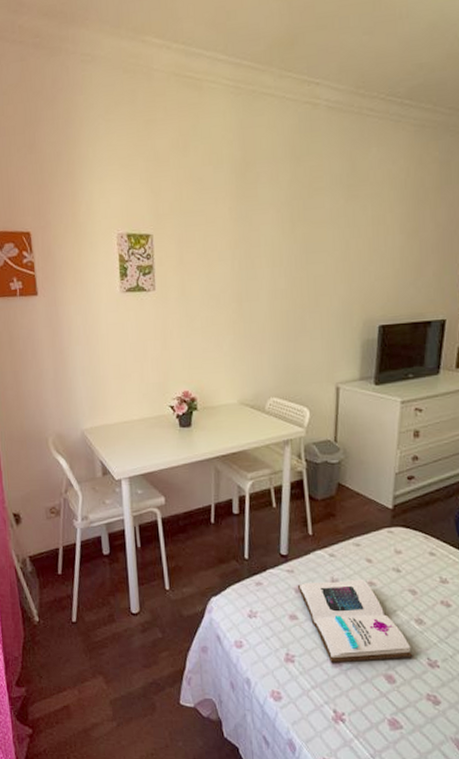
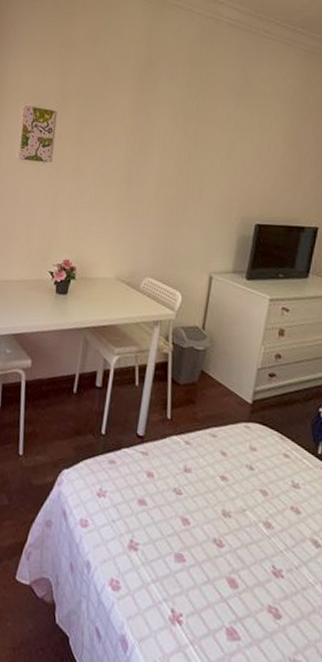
book: present [297,579,413,663] -> none [149,468,258,564]

